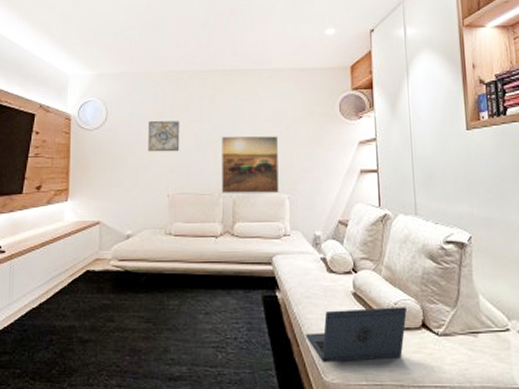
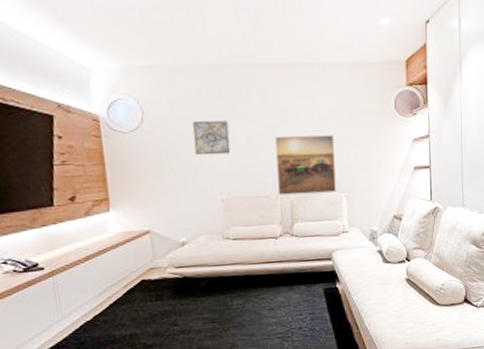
laptop: present [306,307,407,363] -> none [365,286,452,340]

